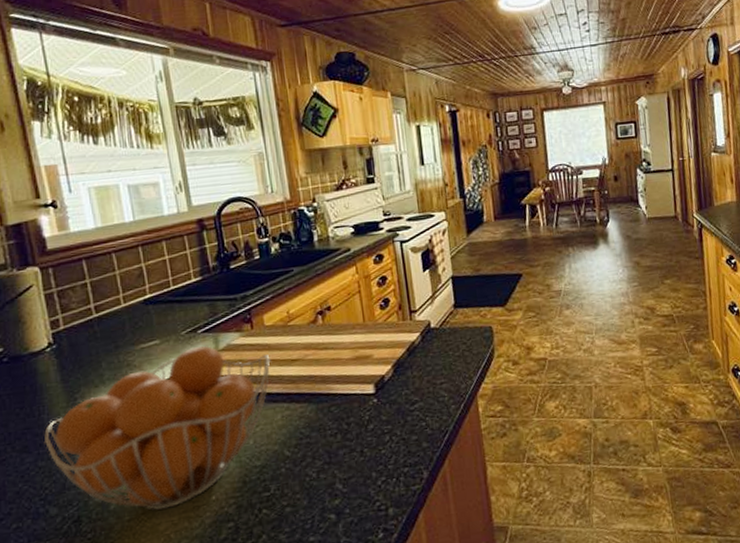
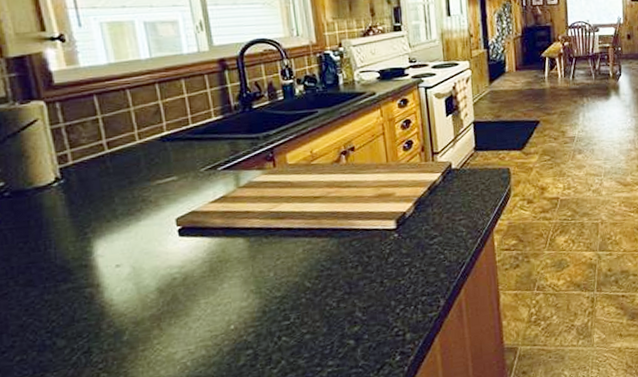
fruit basket: present [43,346,271,511] -> none [50,182,293,341]

